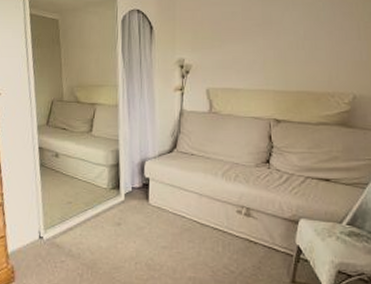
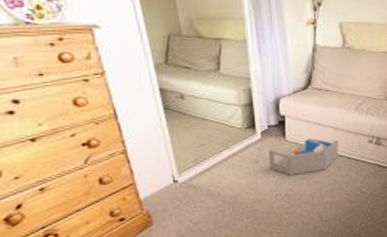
storage bin: none [131,203,204,243] -> present [269,138,339,175]

